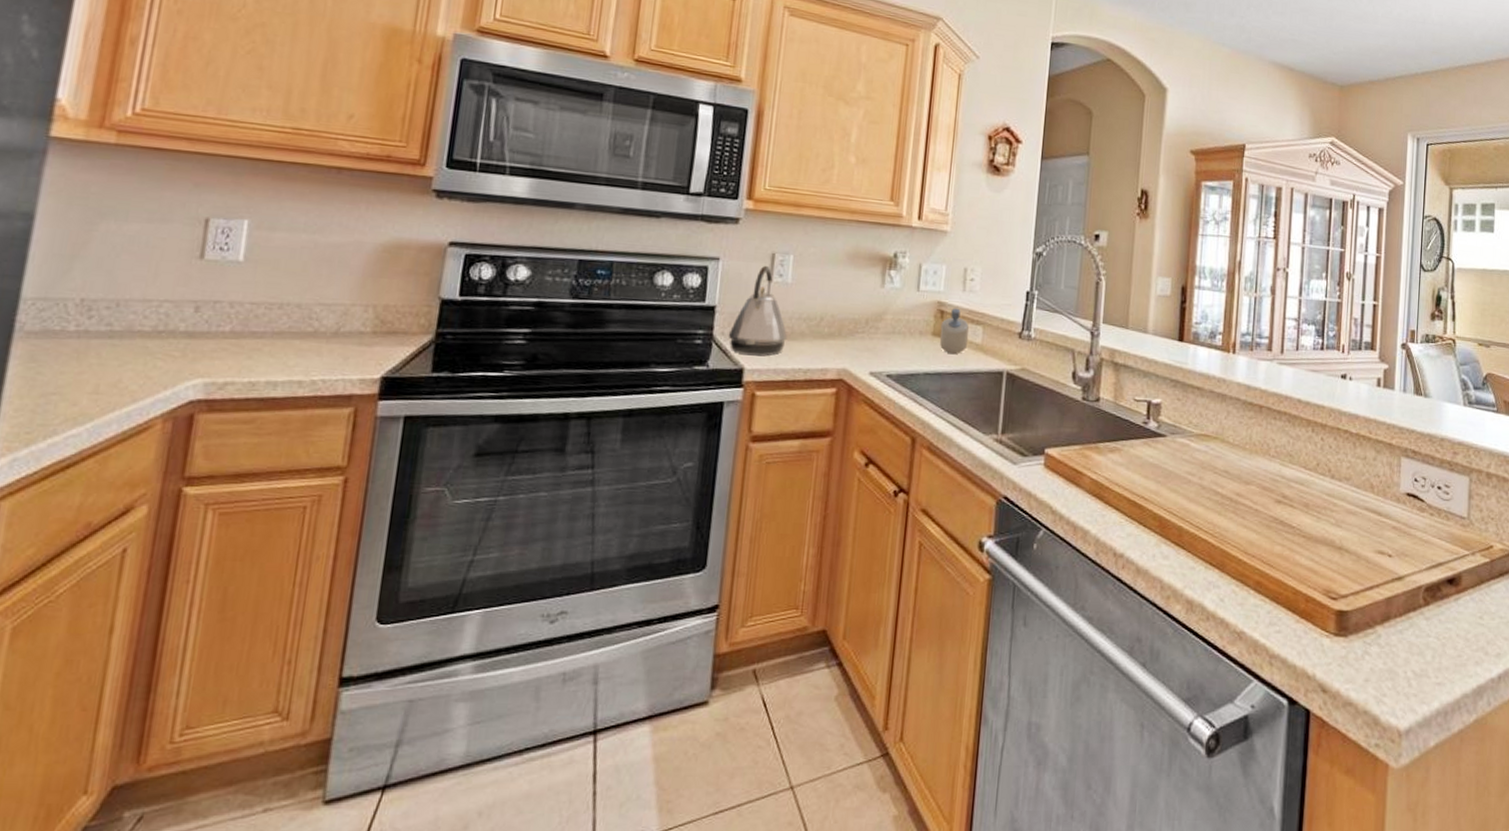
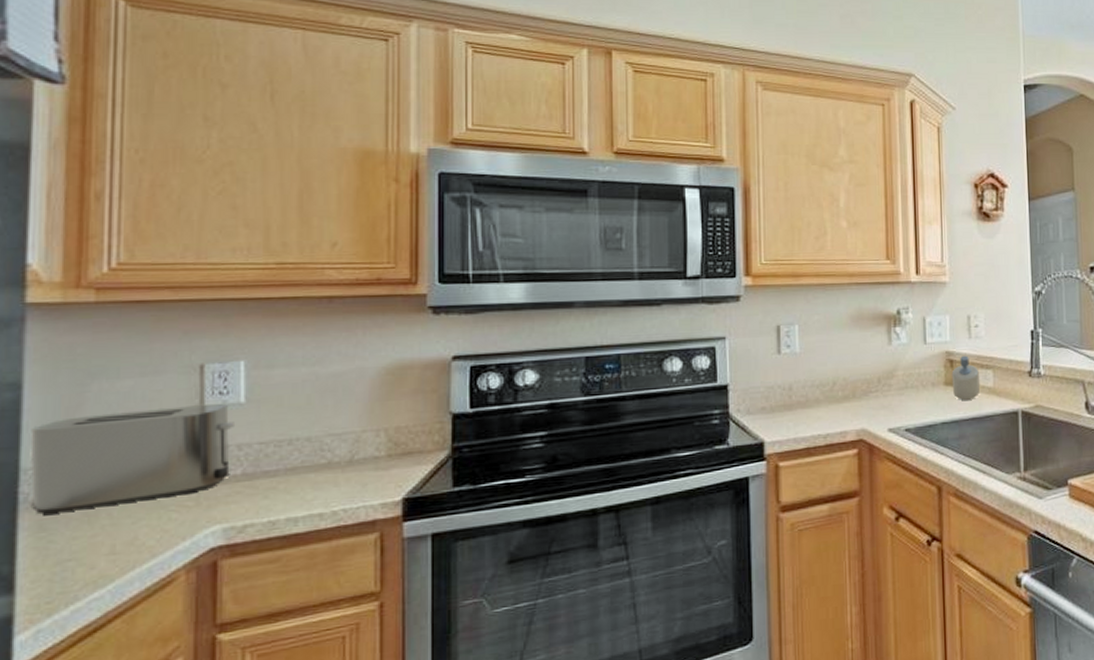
toaster: none [26,254,230,347] -> present [30,404,234,516]
kettle: present [728,265,788,356] -> none [744,338,803,429]

